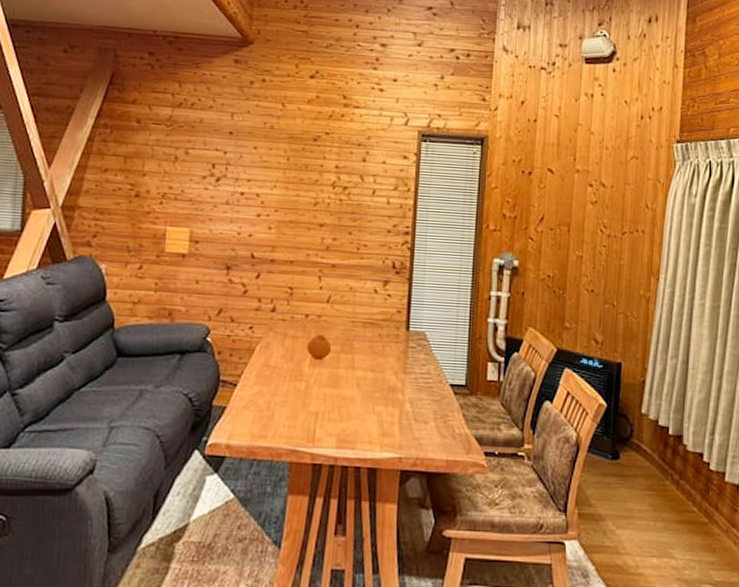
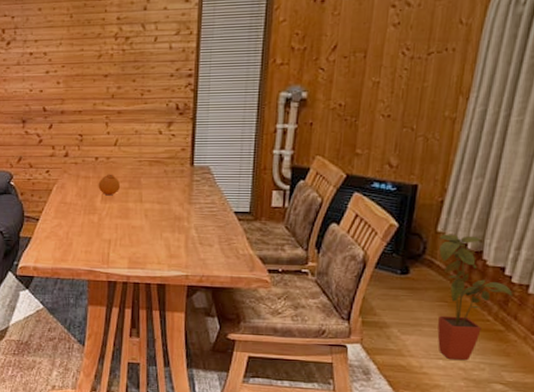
house plant: none [644,416,713,558] -> present [437,234,515,361]

